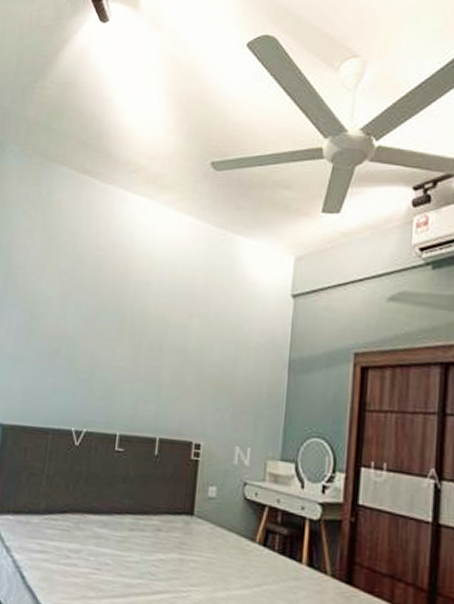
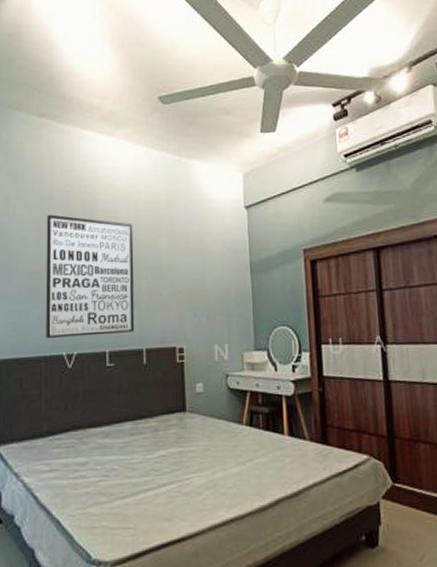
wall art: none [56,278,164,418] -> present [45,214,135,338]

